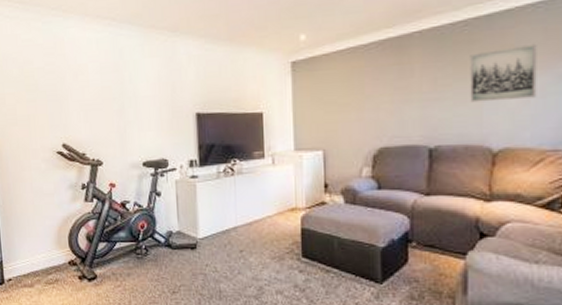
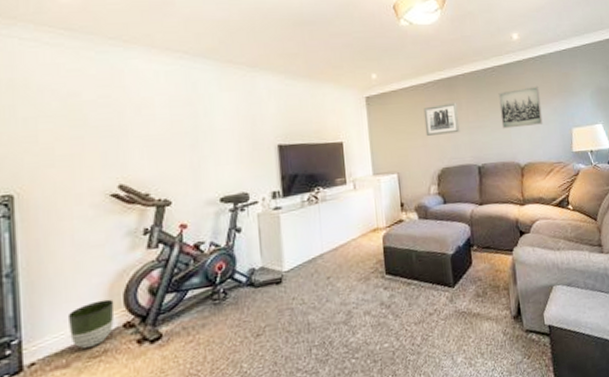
planter: none [30,239,62,275] -> present [67,299,115,348]
wall art: none [361,68,408,108] -> present [423,103,460,136]

